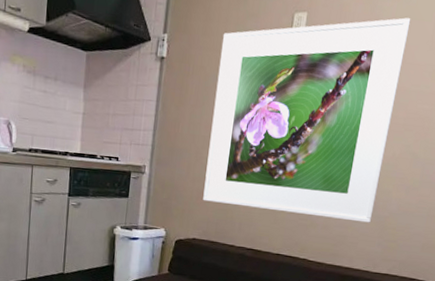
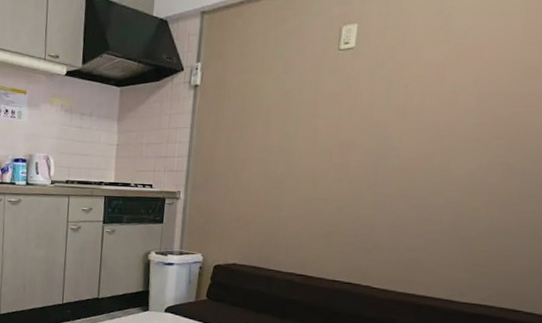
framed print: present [203,18,411,223] -> none [243,14,492,245]

